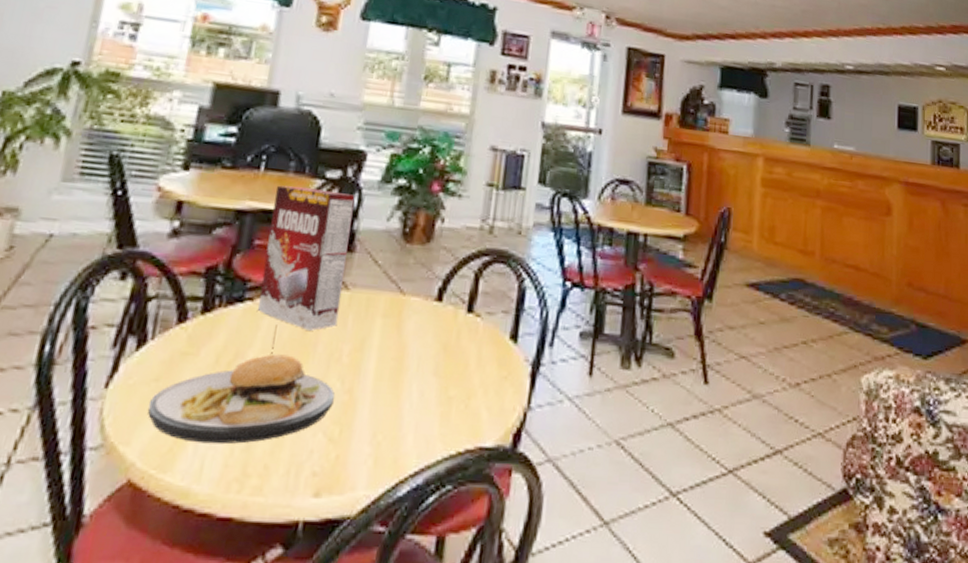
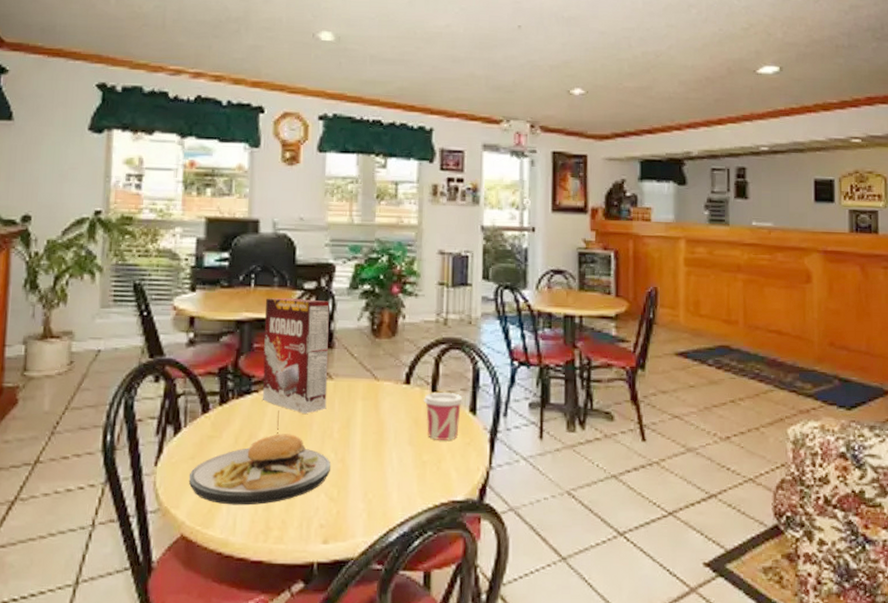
cup: none [456,313,504,373] -> present [423,393,463,440]

